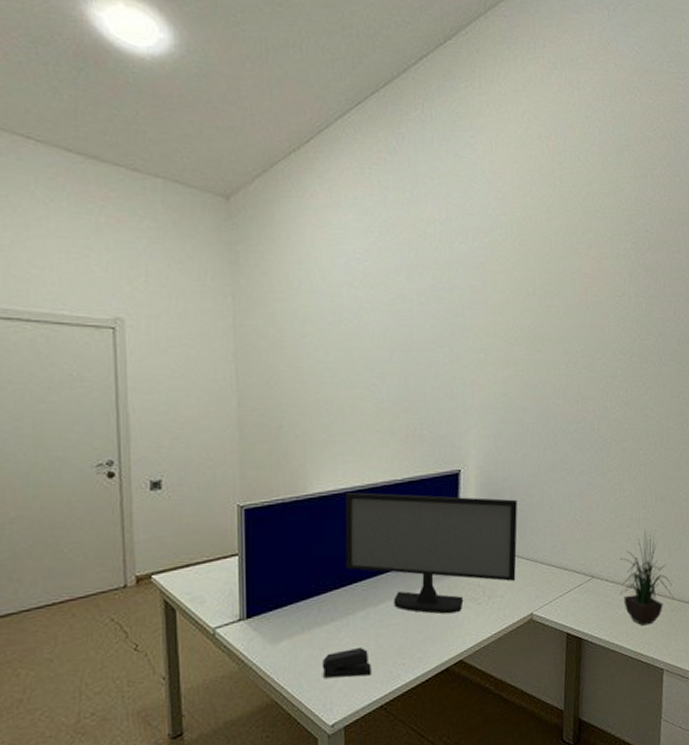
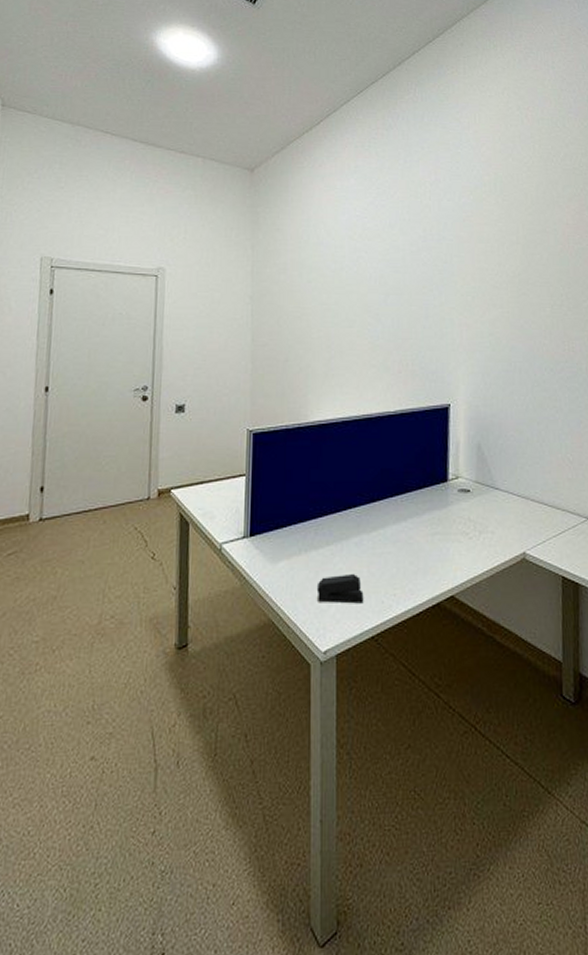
computer monitor: present [345,492,518,614] -> none [341,422,507,547]

